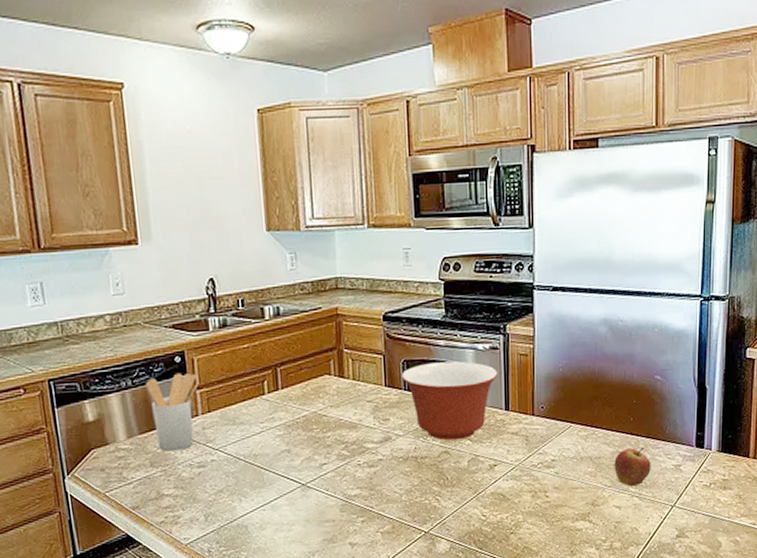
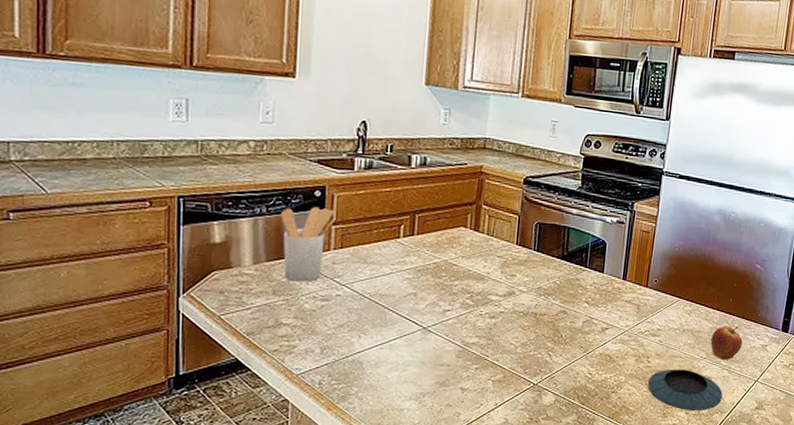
mixing bowl: present [401,361,498,441] -> none [532,228,621,302]
saucer: none [548,500,636,546] -> present [647,369,723,411]

